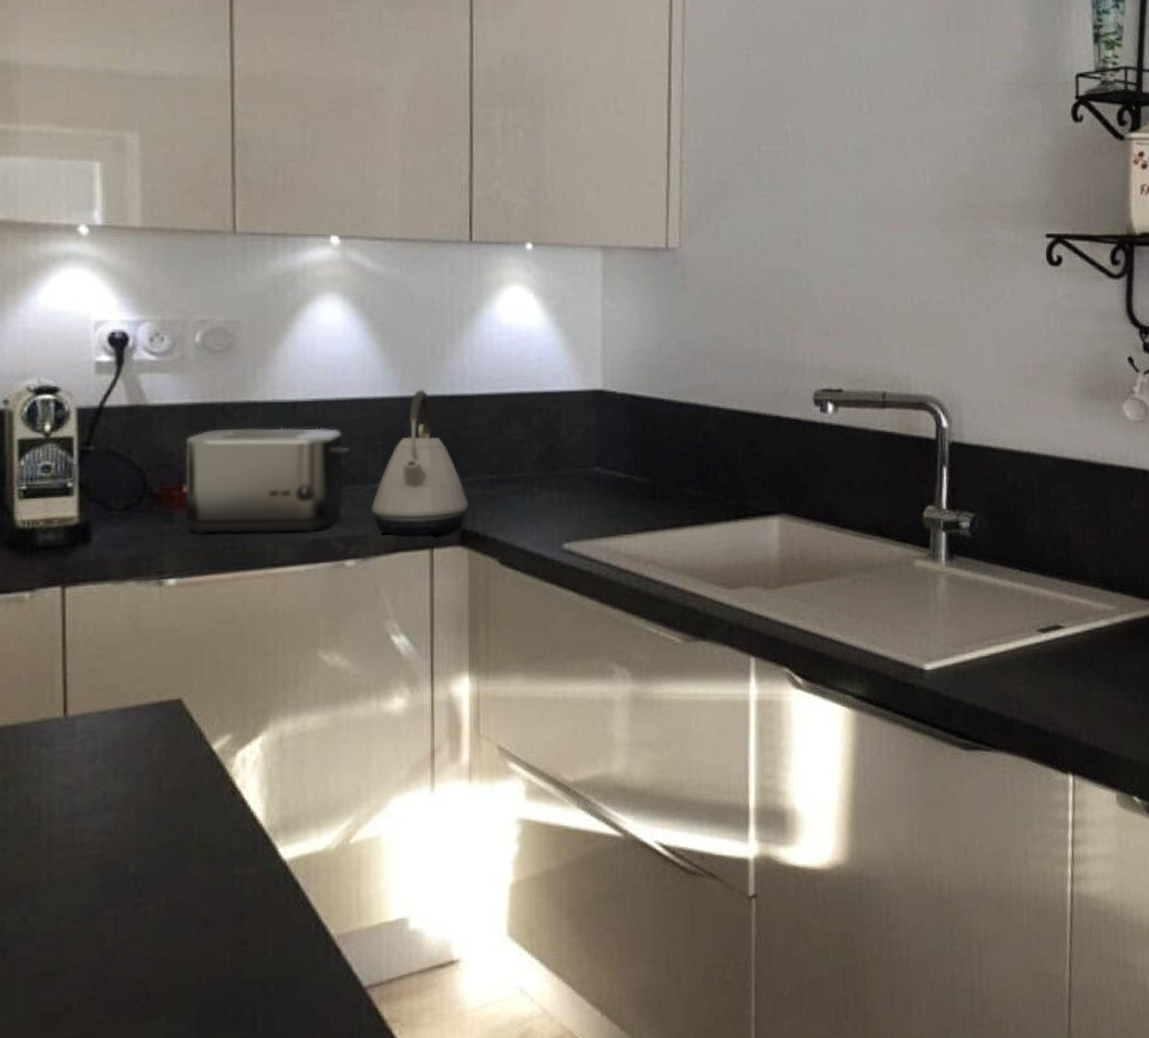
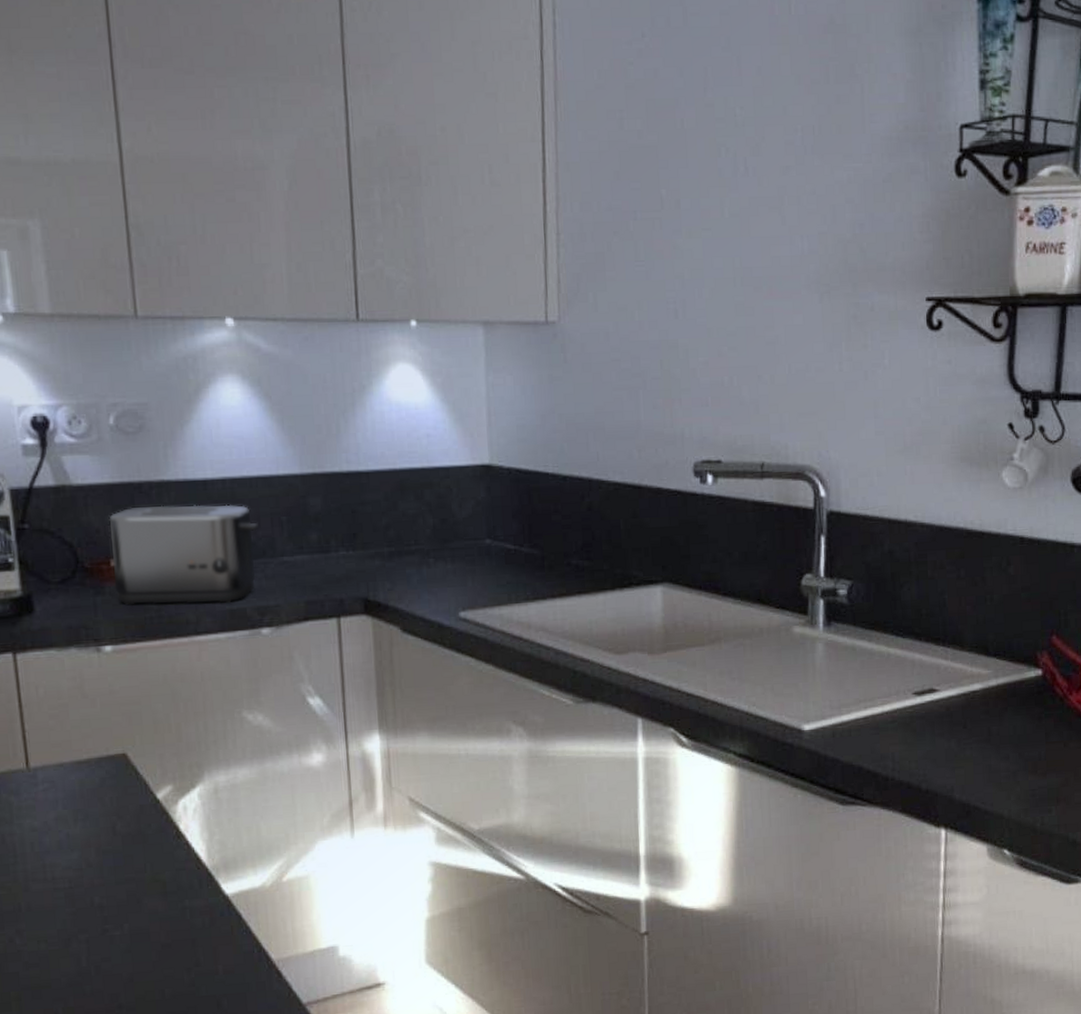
kettle: present [370,390,469,538] -> none [280,467,370,608]

